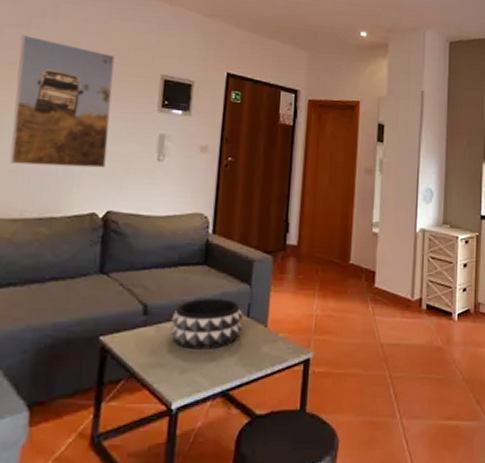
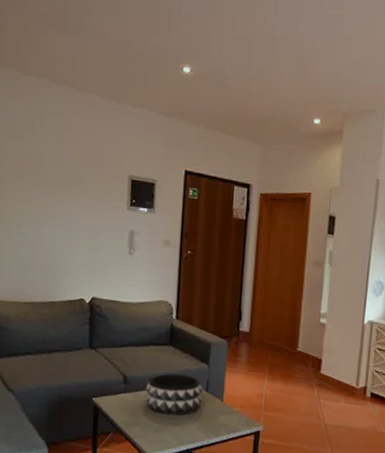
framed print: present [9,35,114,168] -> none [18,146,91,261]

